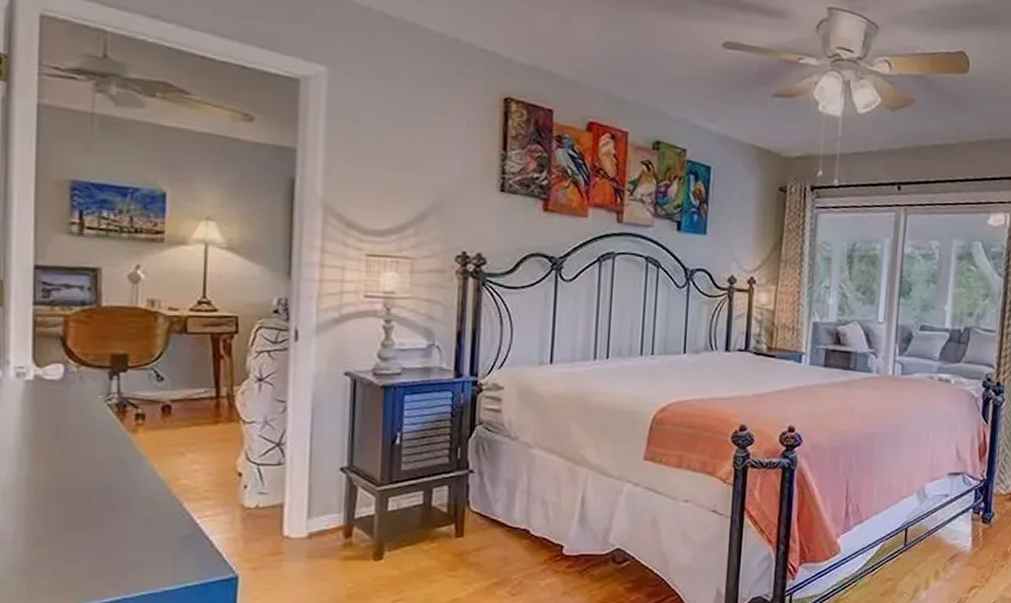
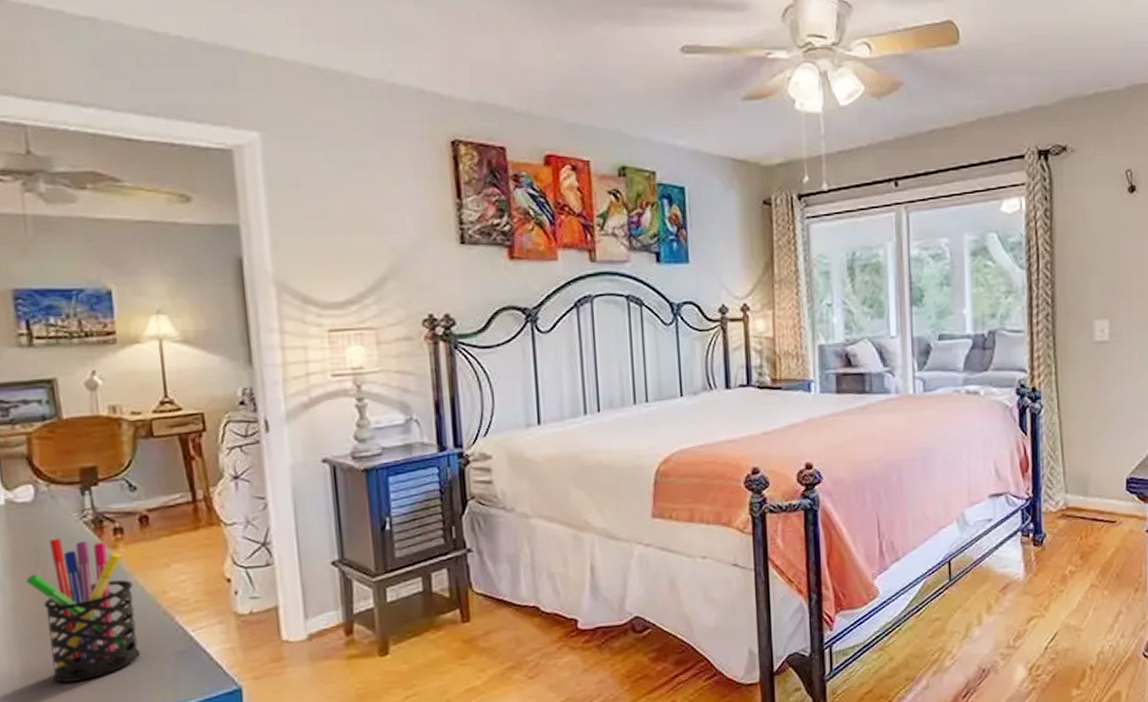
pen holder: none [42,417,147,554] -> present [25,537,140,683]

